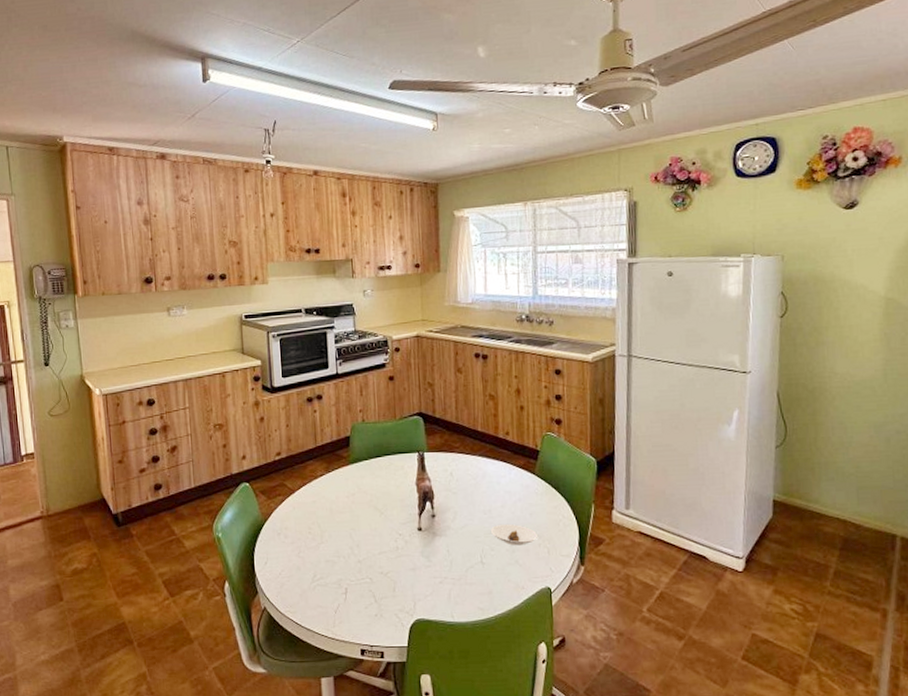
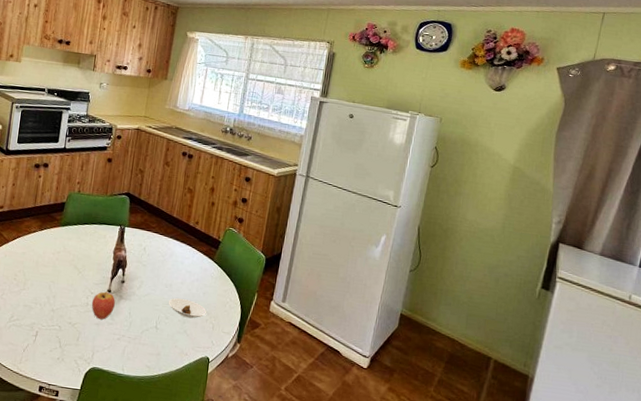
fruit: none [401,528,429,563] -> present [91,290,115,320]

